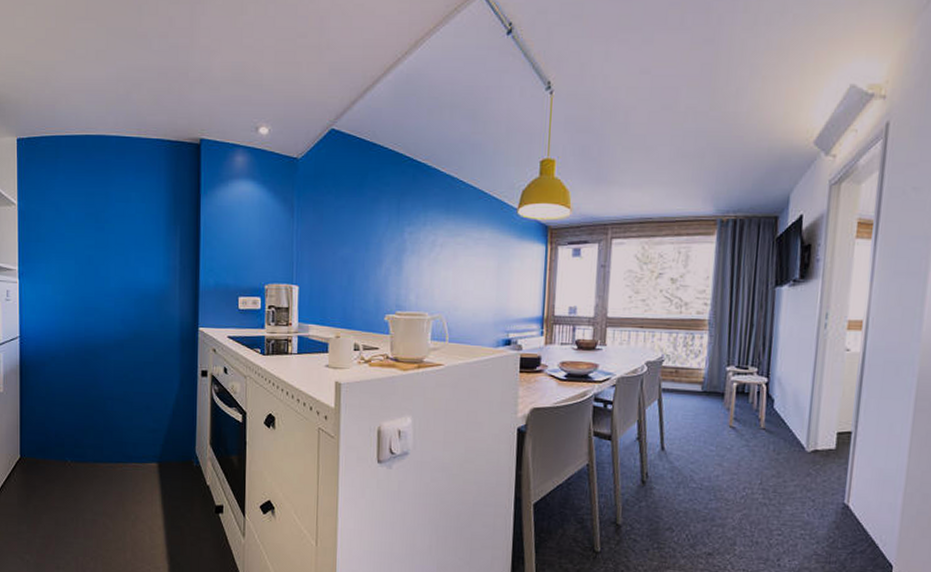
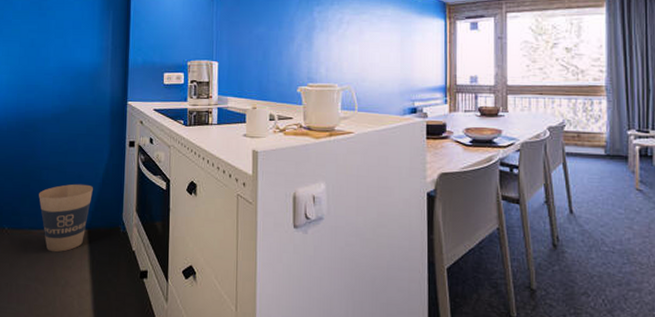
trash can: none [103,415,163,487] -> present [39,184,93,253]

